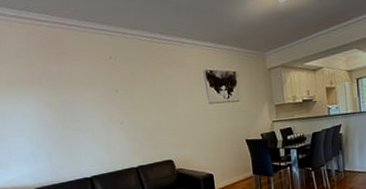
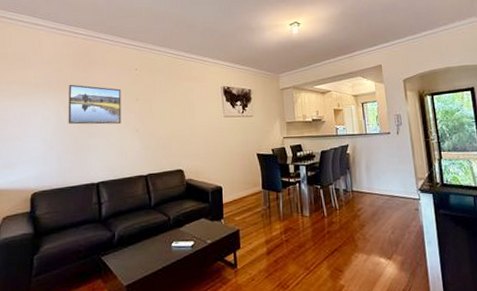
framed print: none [43,78,104,121] -> present [68,84,121,125]

